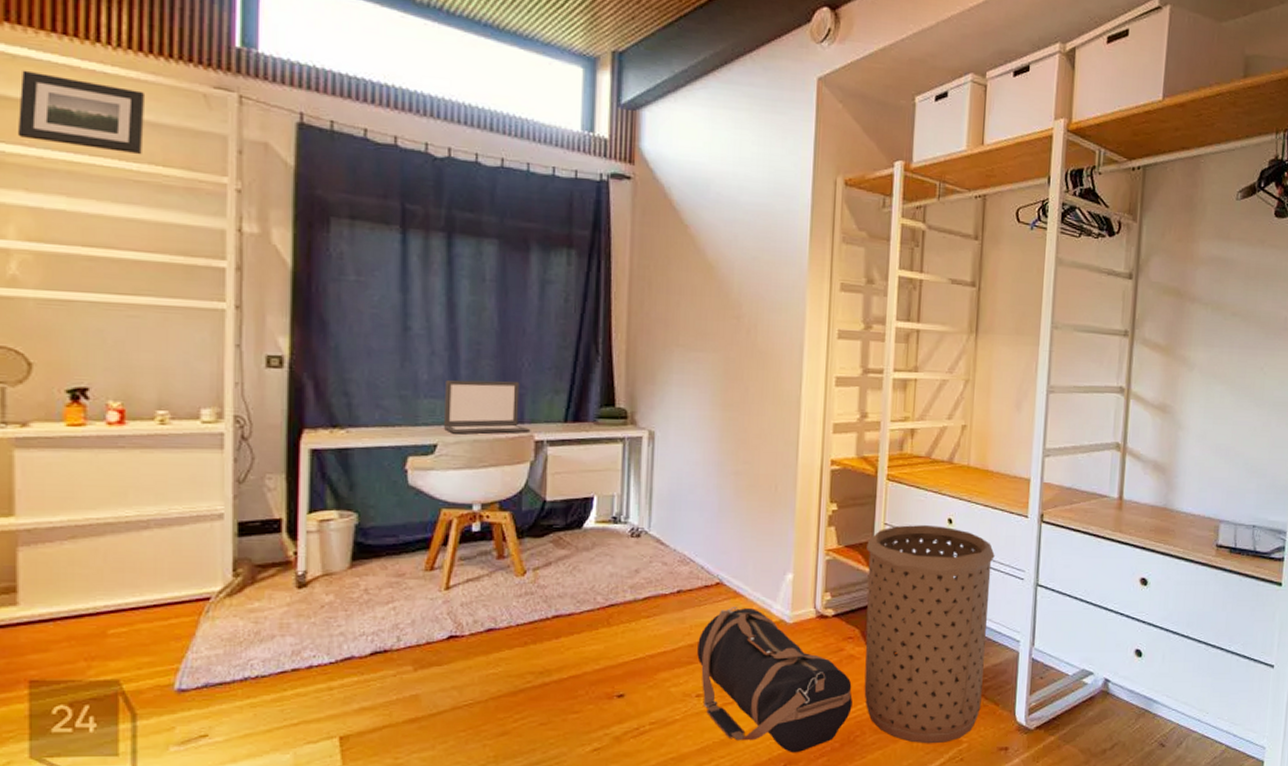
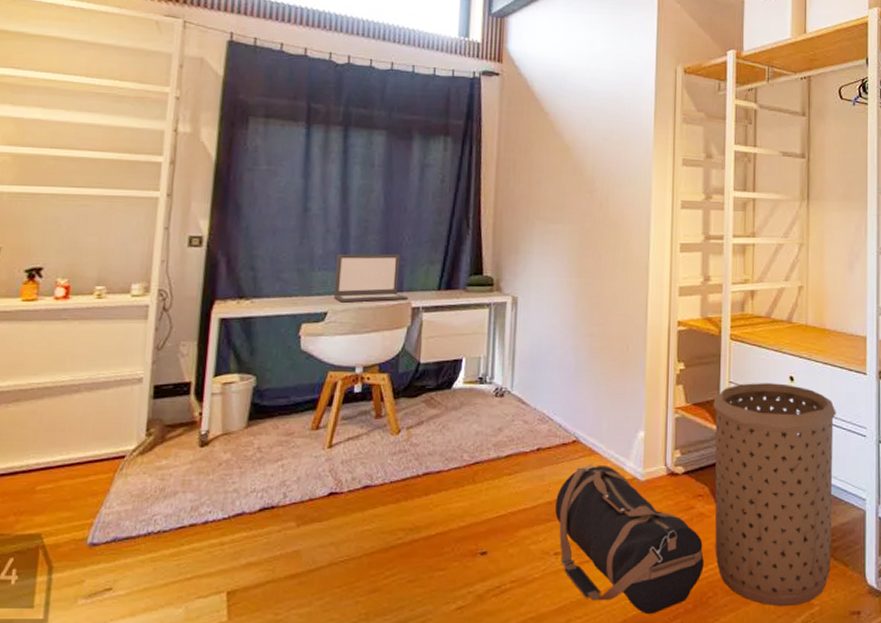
picture frame: present [17,70,146,155] -> none [10,9,112,72]

